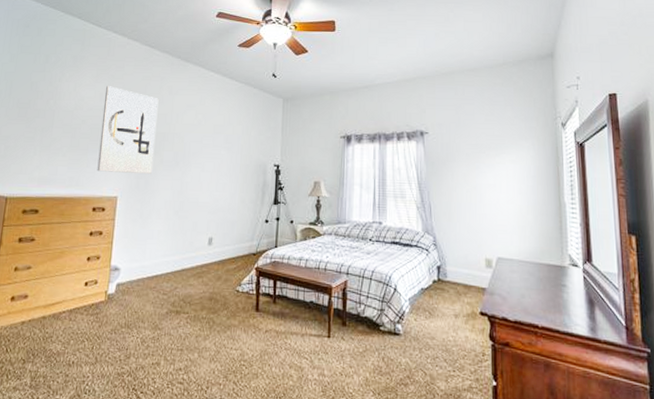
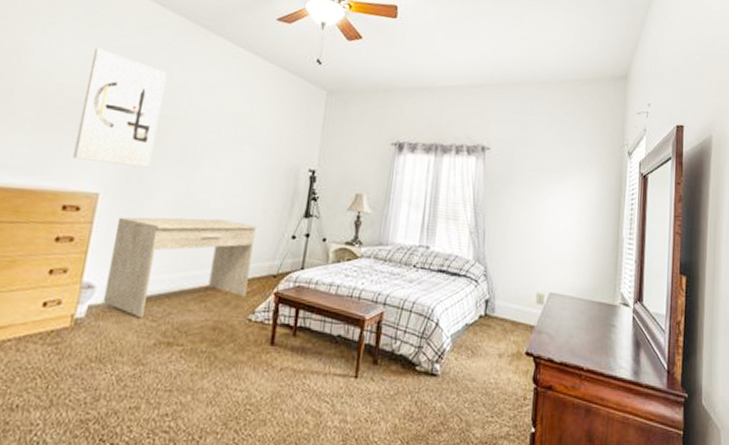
desk: none [126,210,237,291] -> present [102,217,257,317]

